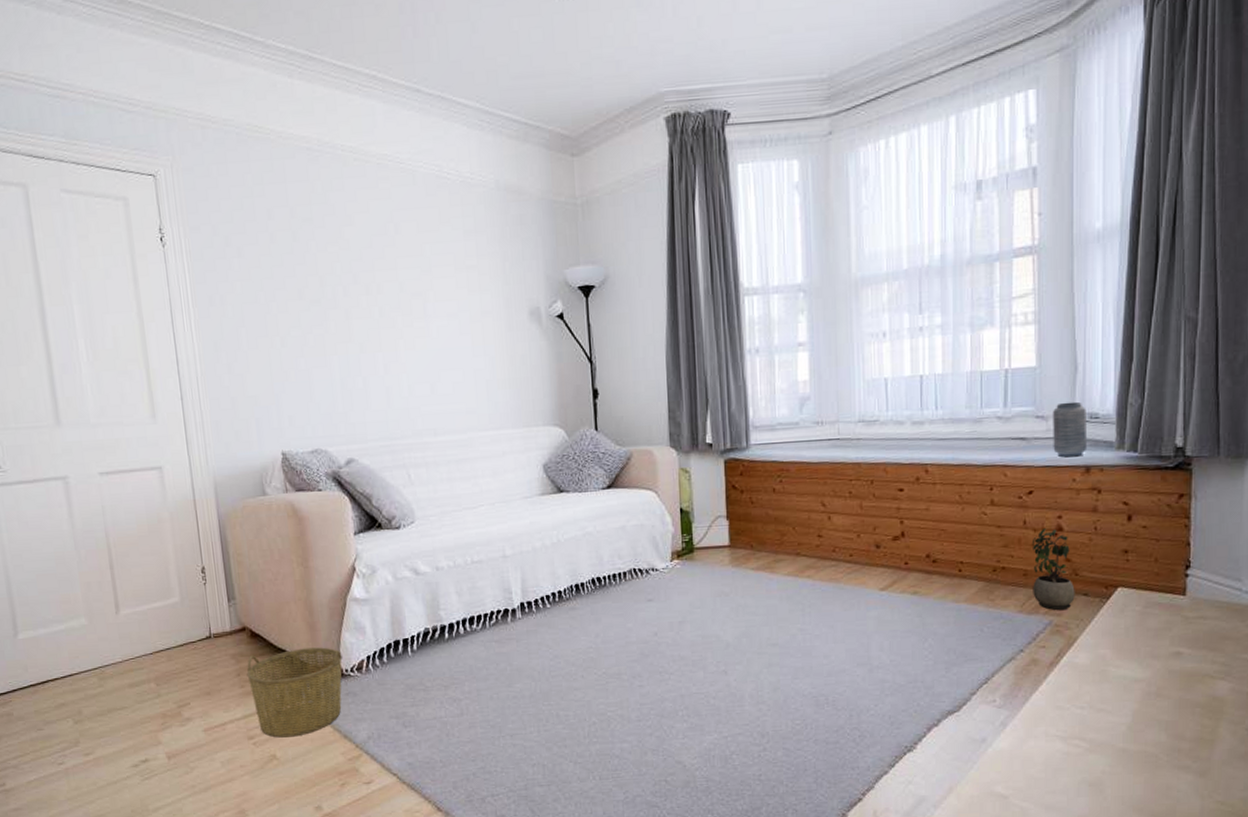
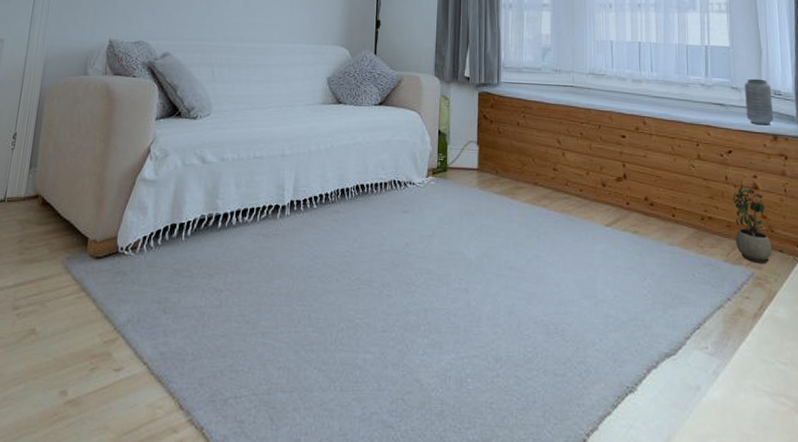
basket: present [246,647,342,738] -> none [27,221,121,312]

